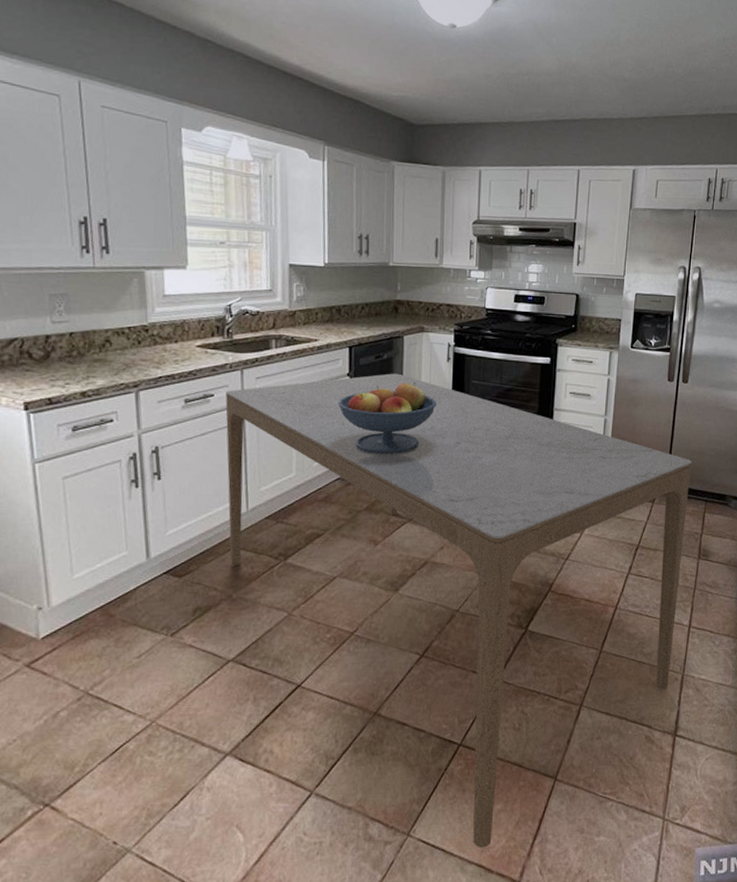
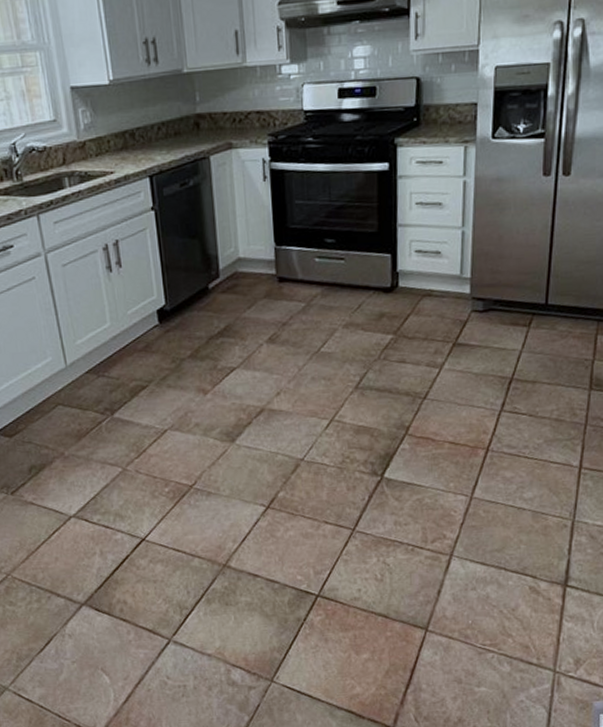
dining table: present [225,373,692,848] -> none [25,201,578,695]
fruit bowl: present [338,381,436,454] -> none [145,208,256,295]

